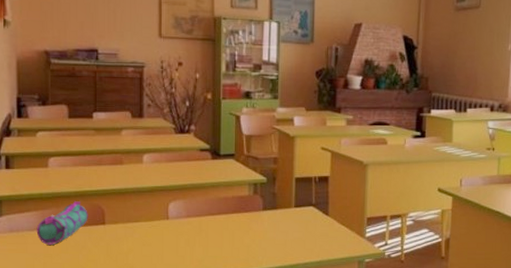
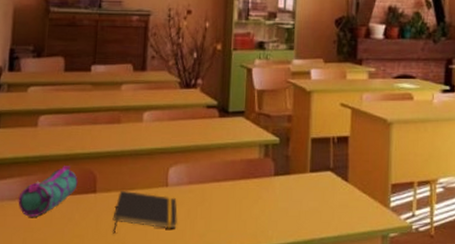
notepad: none [121,222,178,259] -> present [112,190,177,234]

